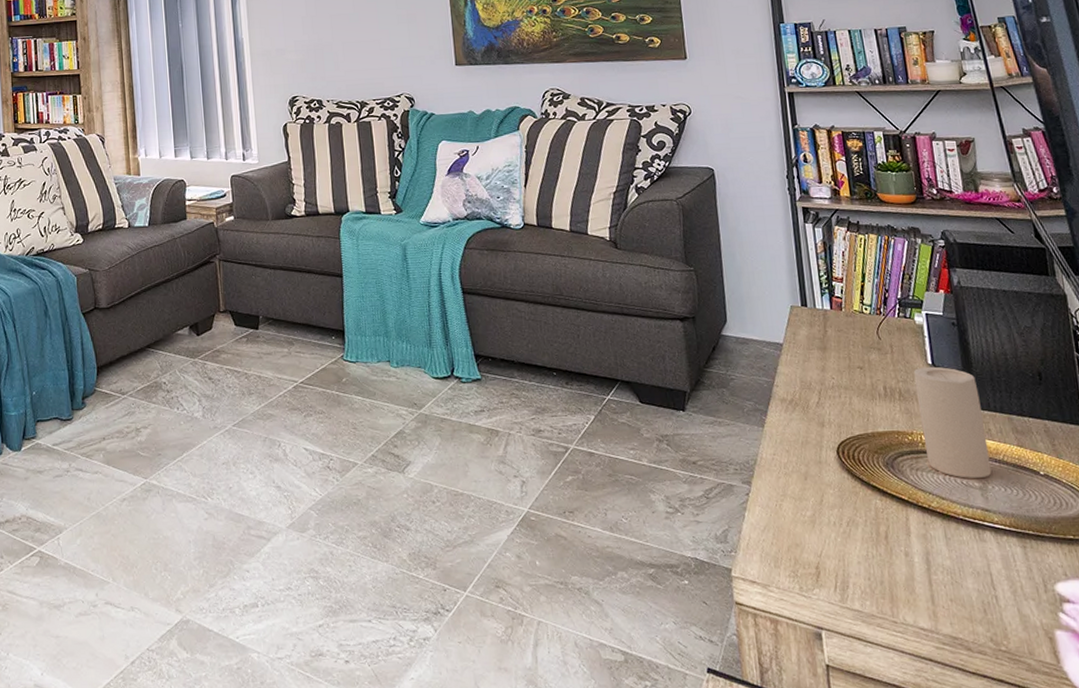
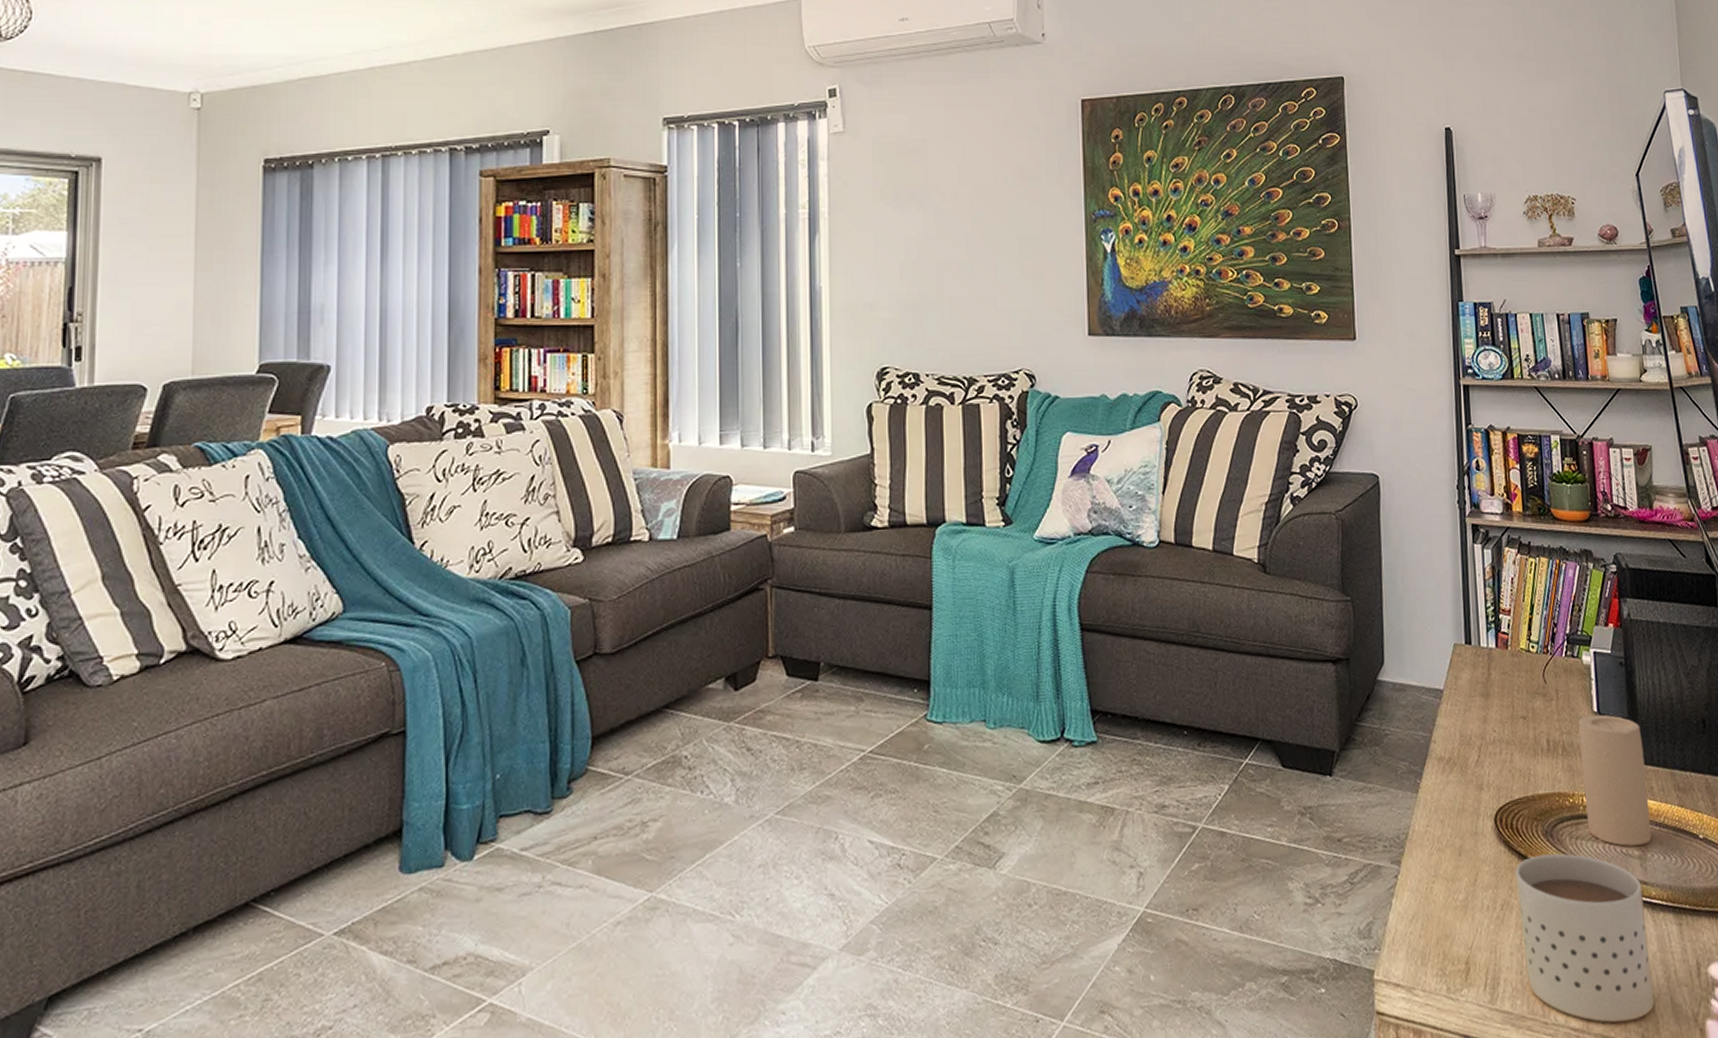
mug: none [859,481,1001,627] -> present [1515,853,1654,1023]

